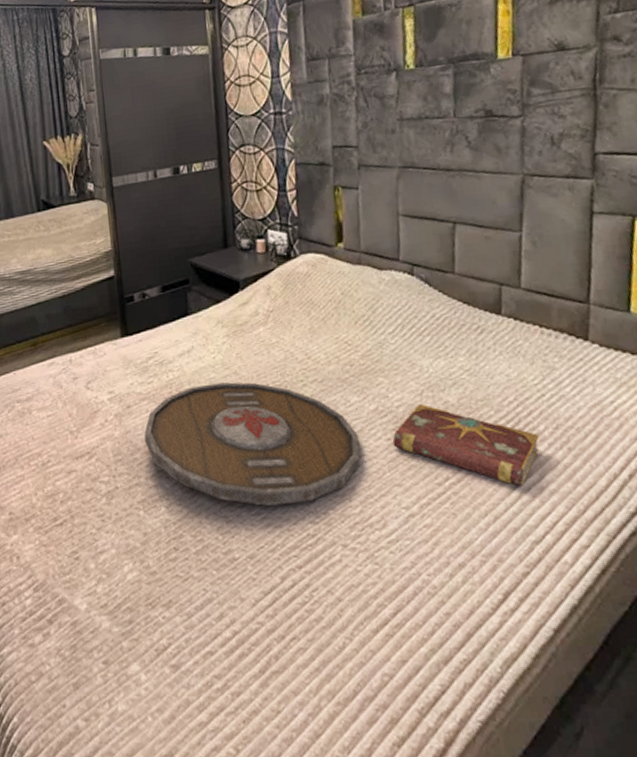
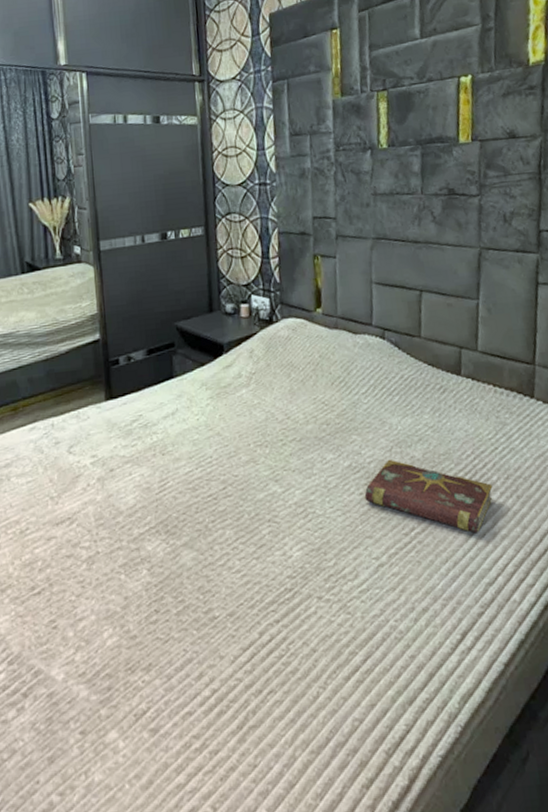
serving tray: present [144,382,361,506] -> none [126,443,335,564]

